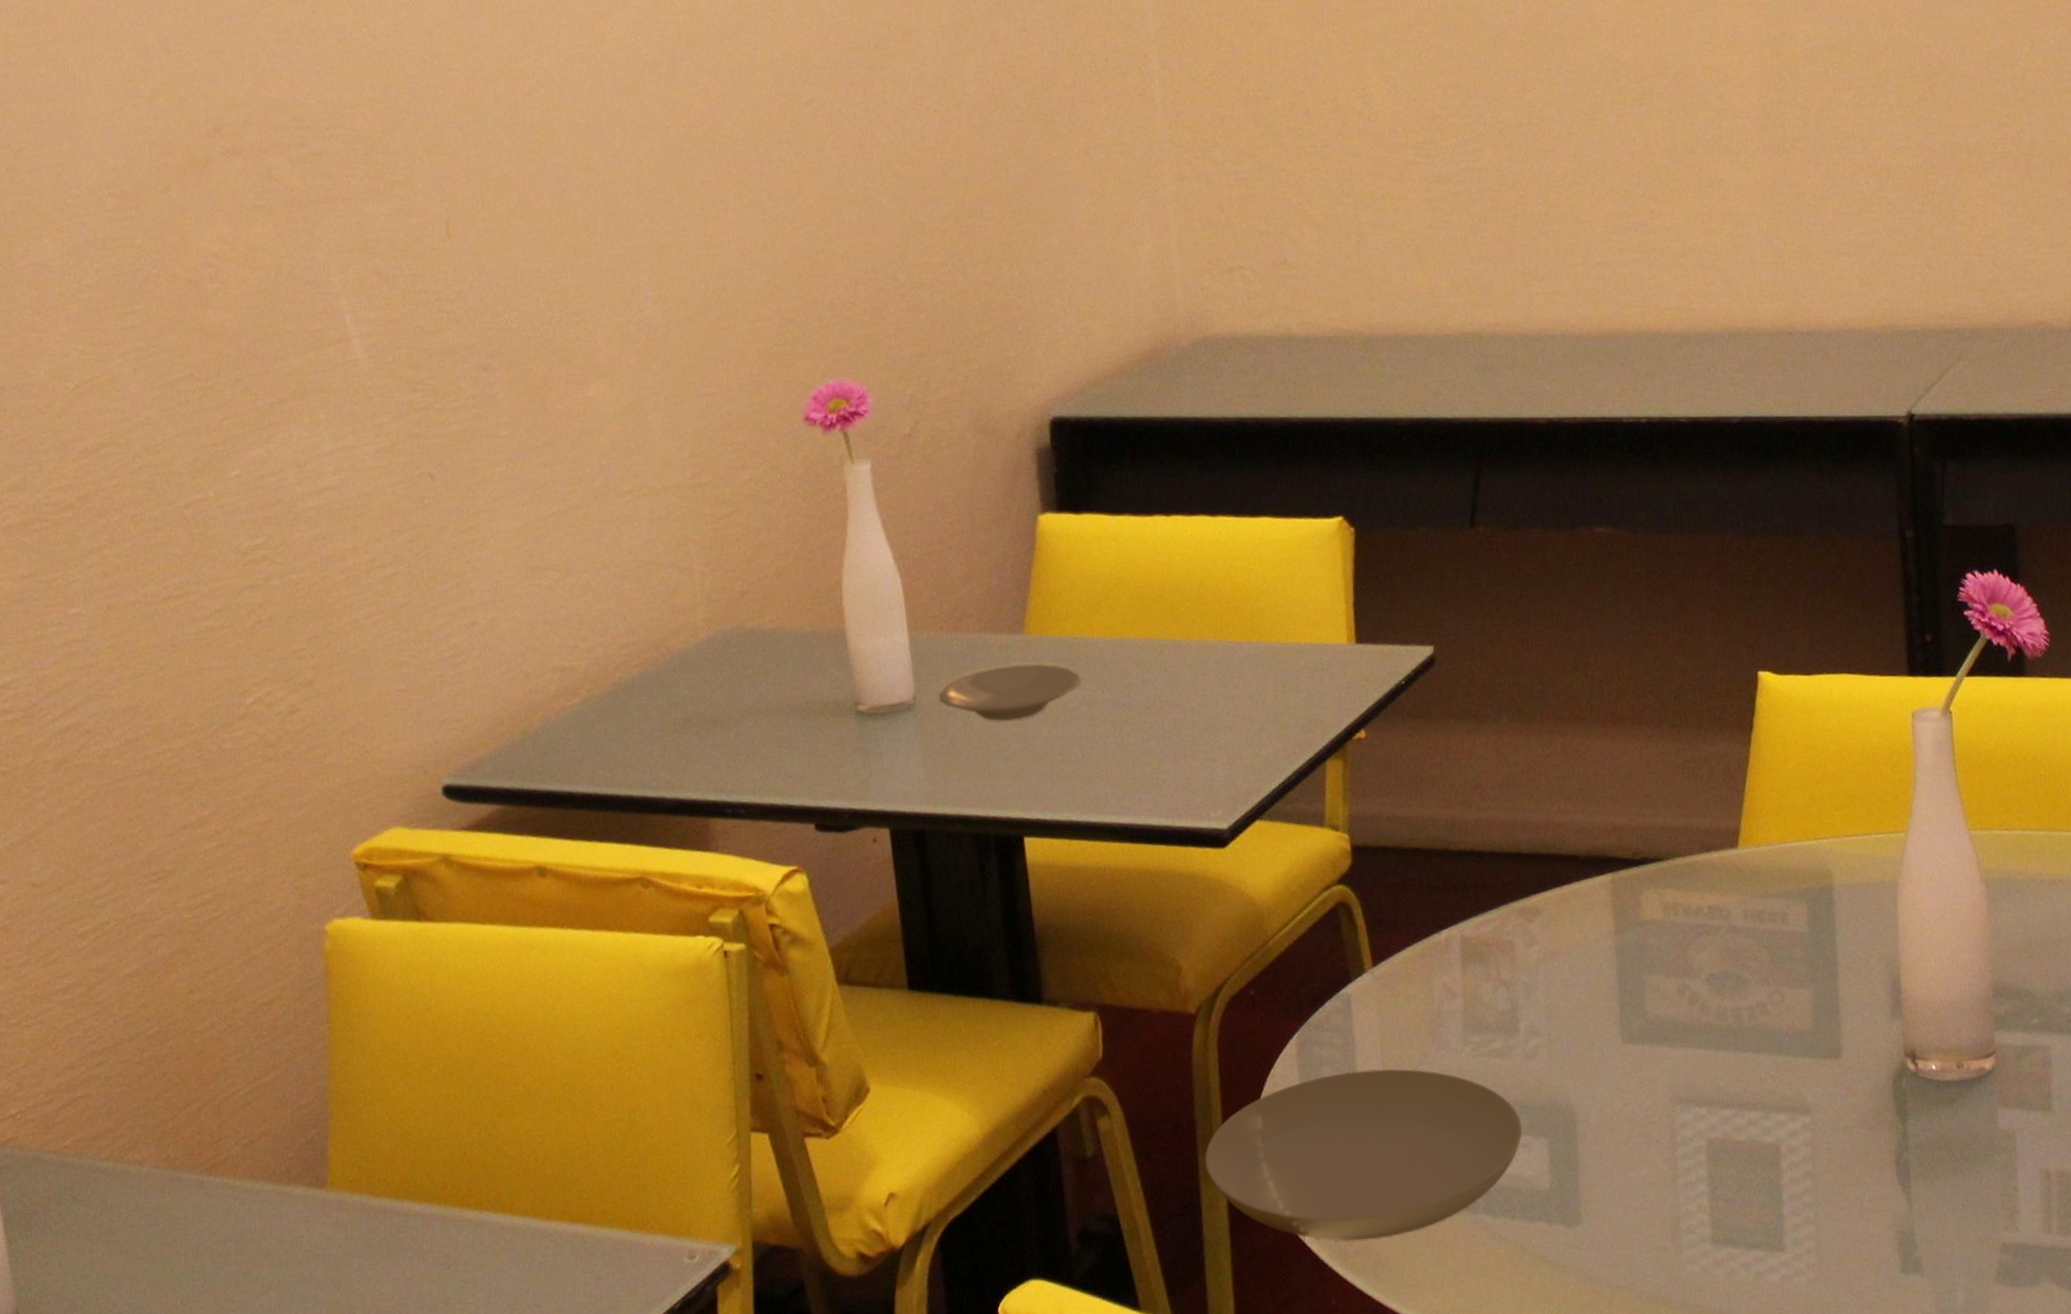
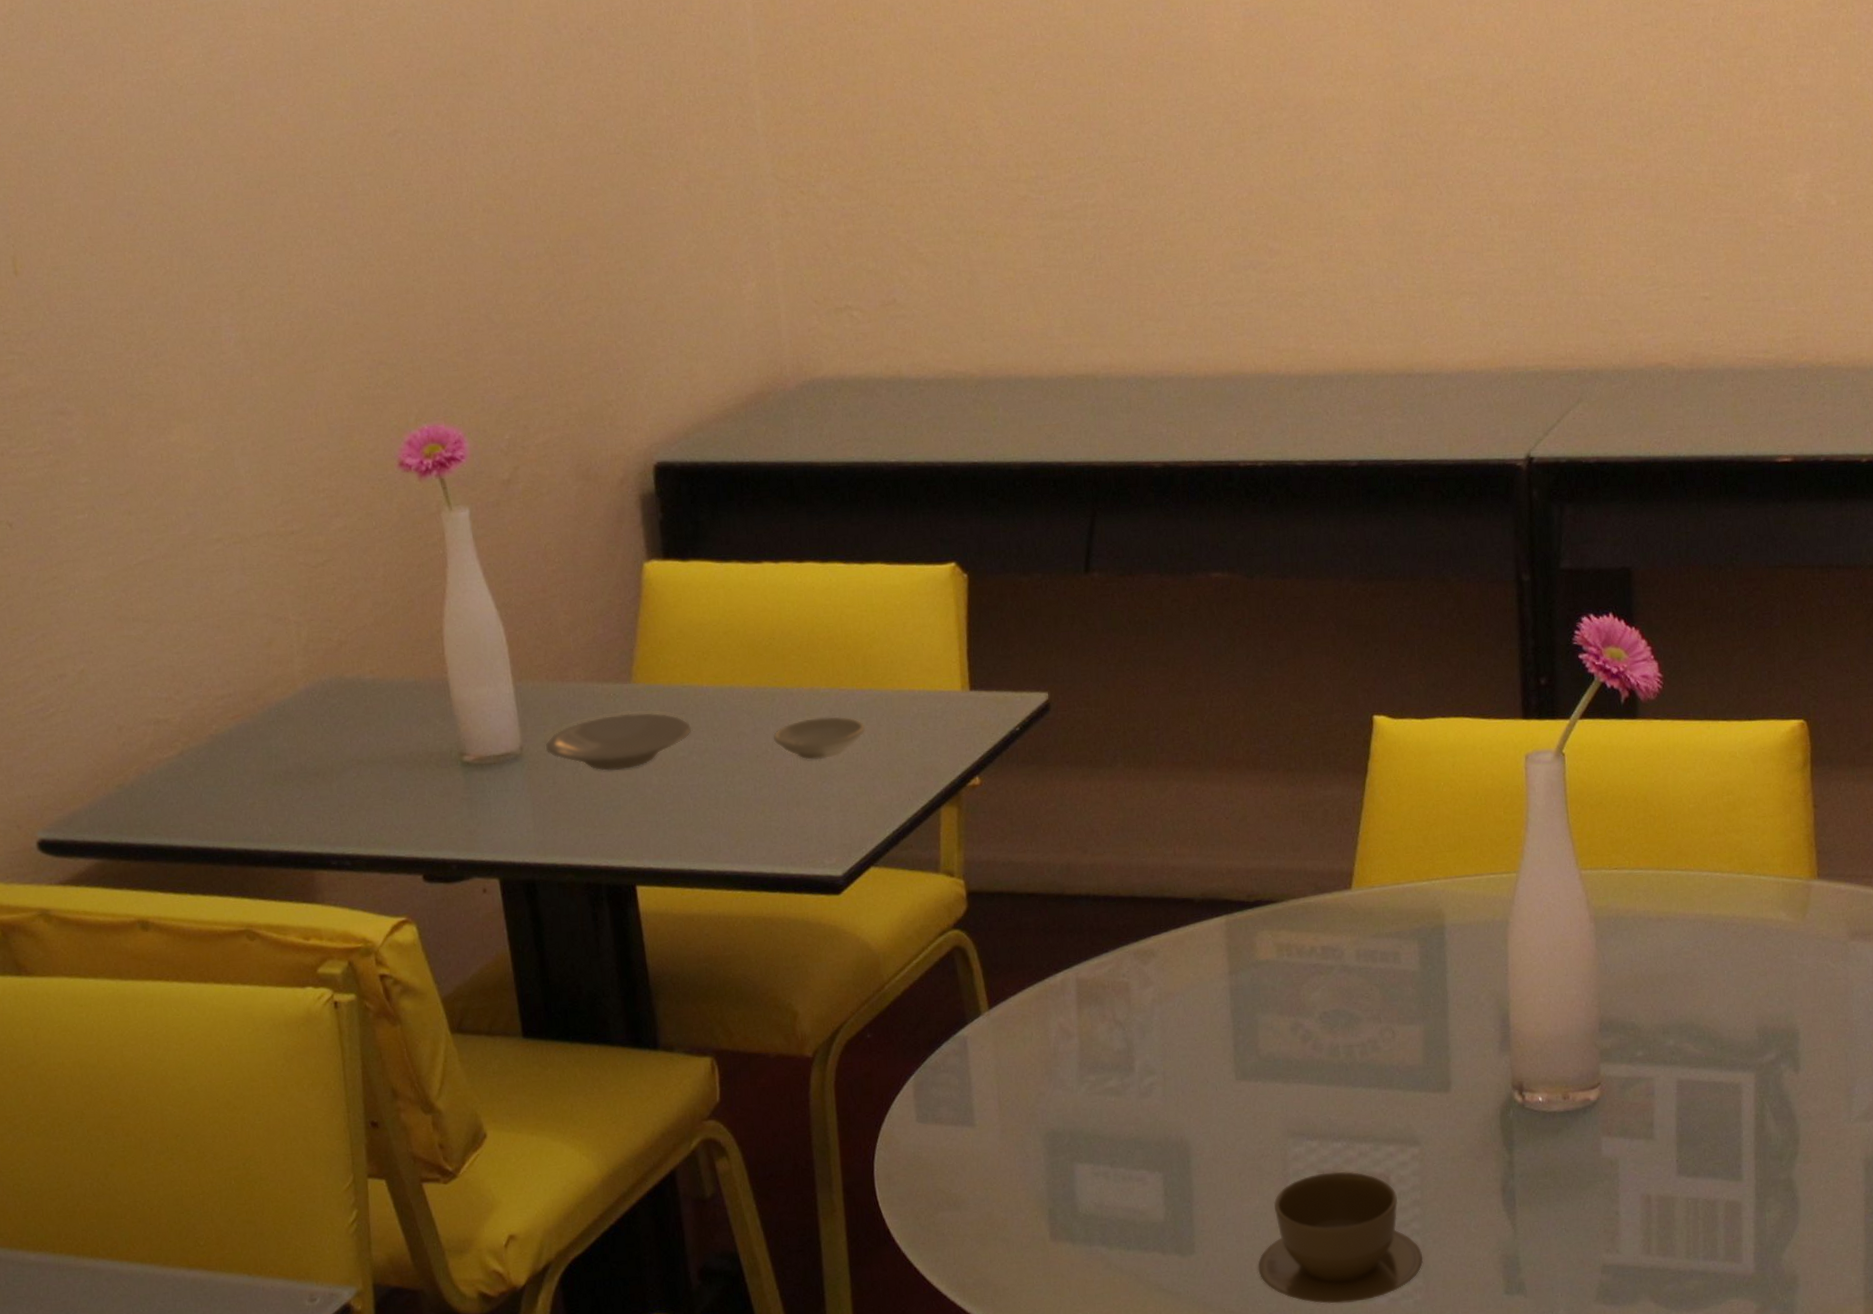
saucer: none [1162,668,1253,712] -> present [773,716,866,760]
saucer: present [1204,1068,1522,1242] -> none [823,1107,1137,1274]
teacup: none [1645,1140,1815,1280] -> present [1258,1171,1423,1304]

